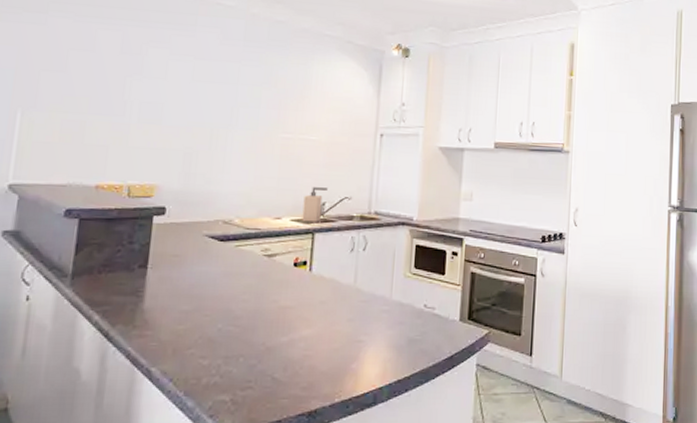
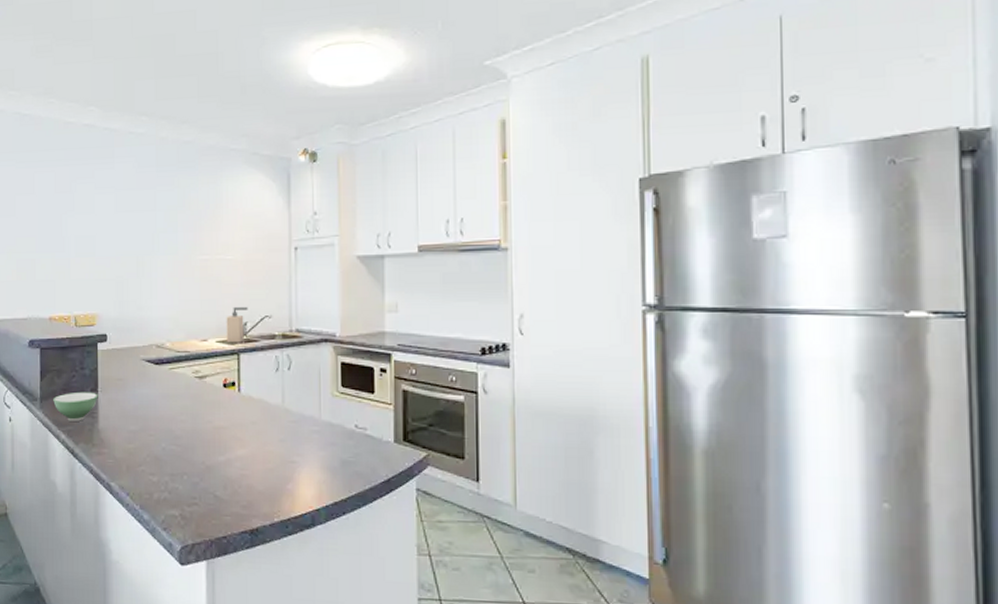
bowl: none [88,268,147,301] -> present [53,391,98,421]

